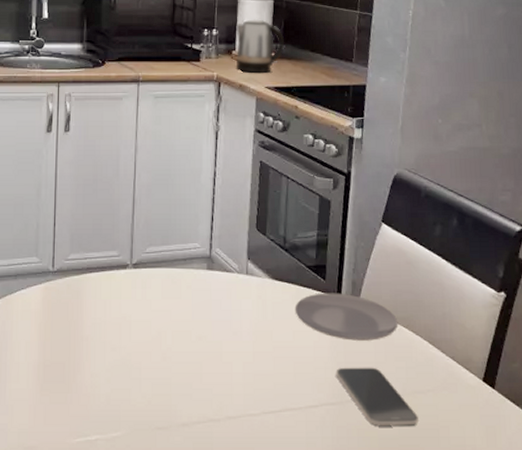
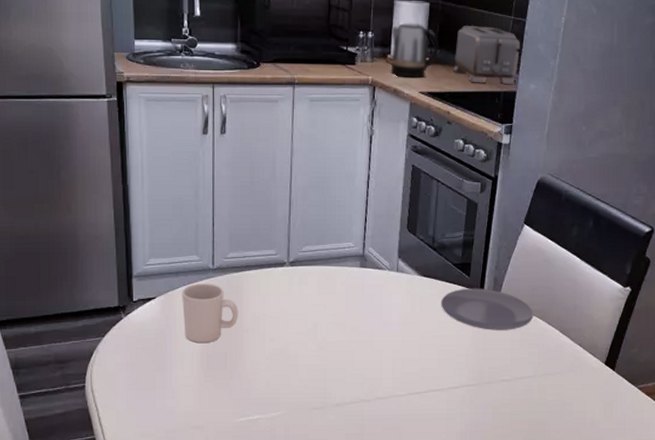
mug: none [20,287,79,353] -> present [182,283,239,344]
toaster: none [299,21,368,78] -> present [452,26,520,85]
smartphone: present [336,367,418,426] -> none [476,353,546,403]

